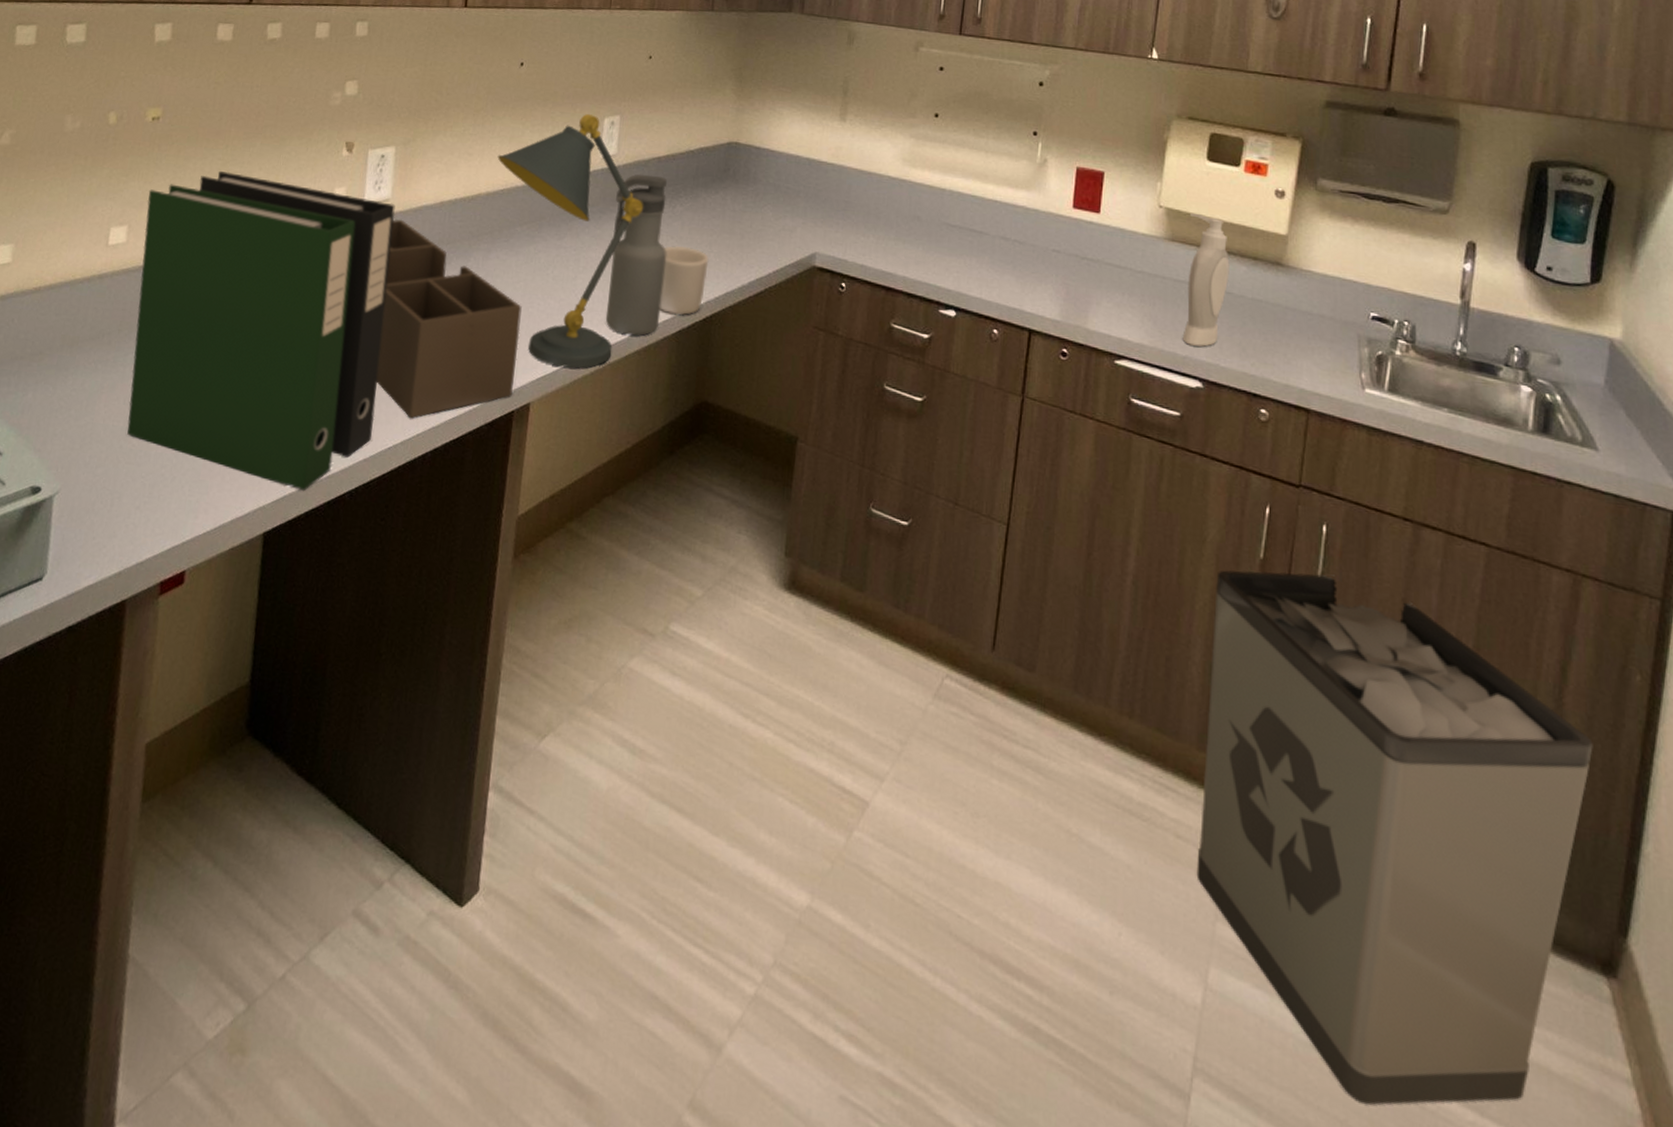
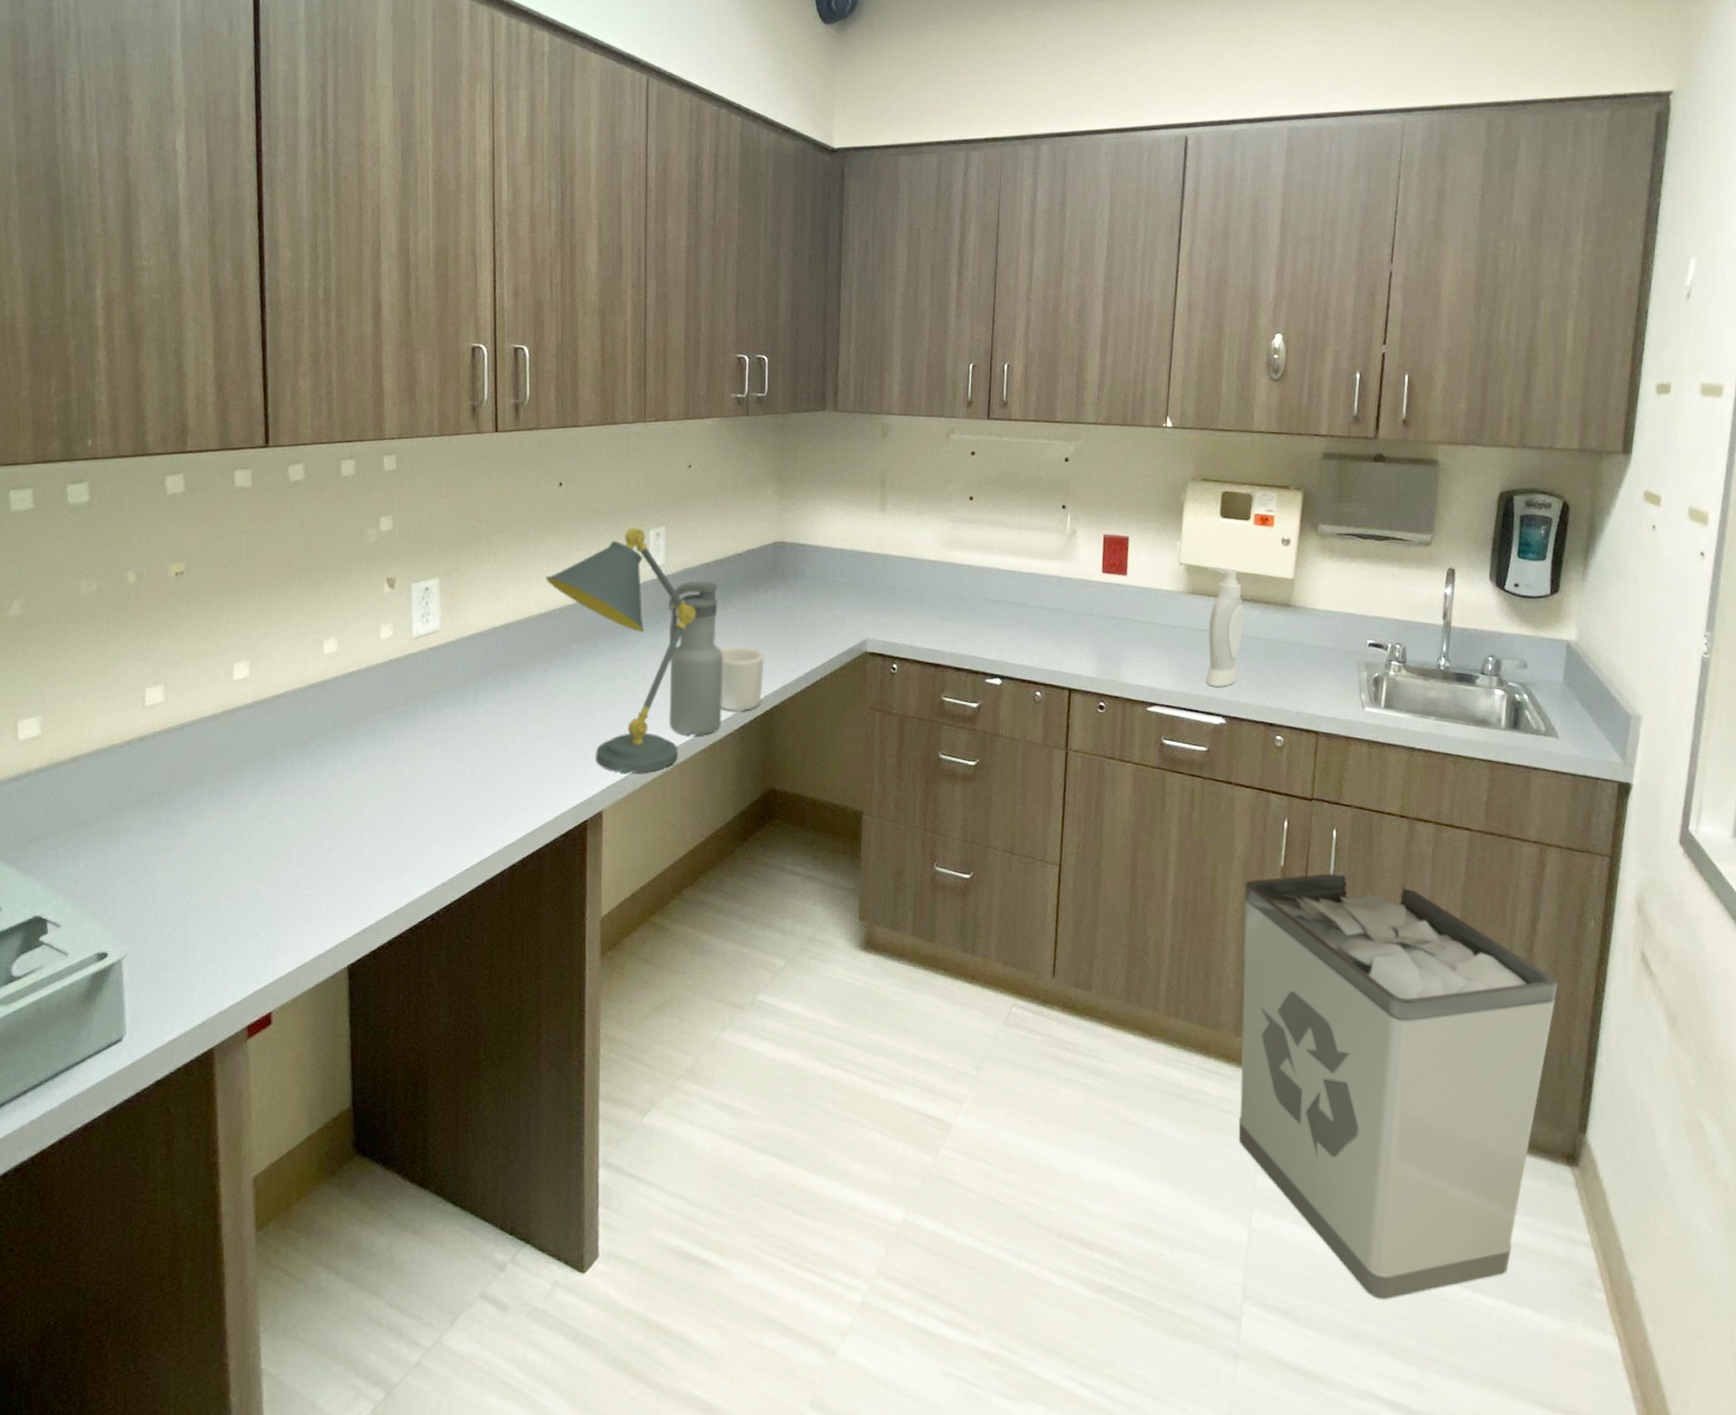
binder: present [127,170,395,492] -> none [181,619,448,922]
desk organizer: present [376,218,522,418] -> none [444,649,586,839]

